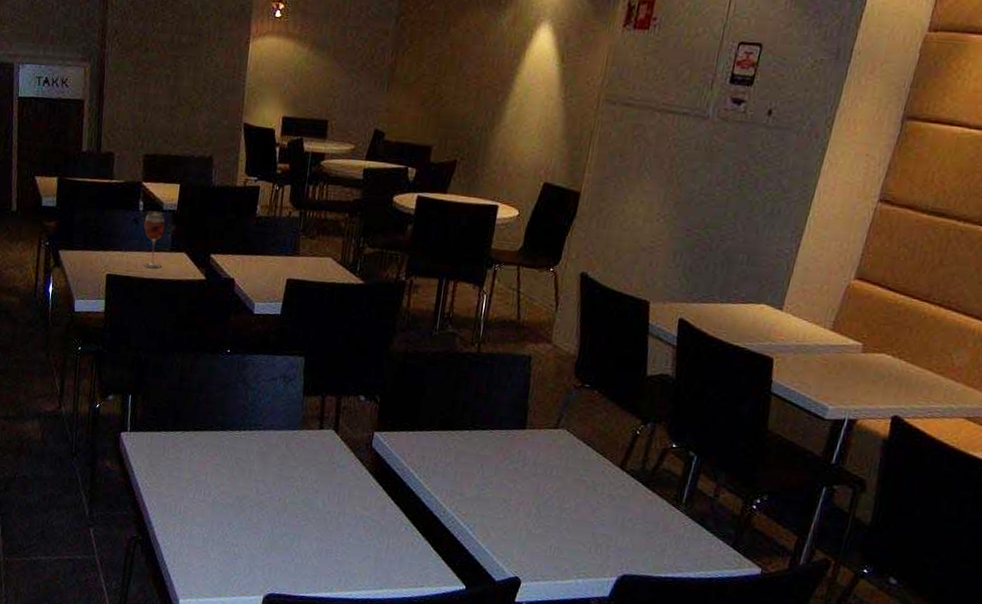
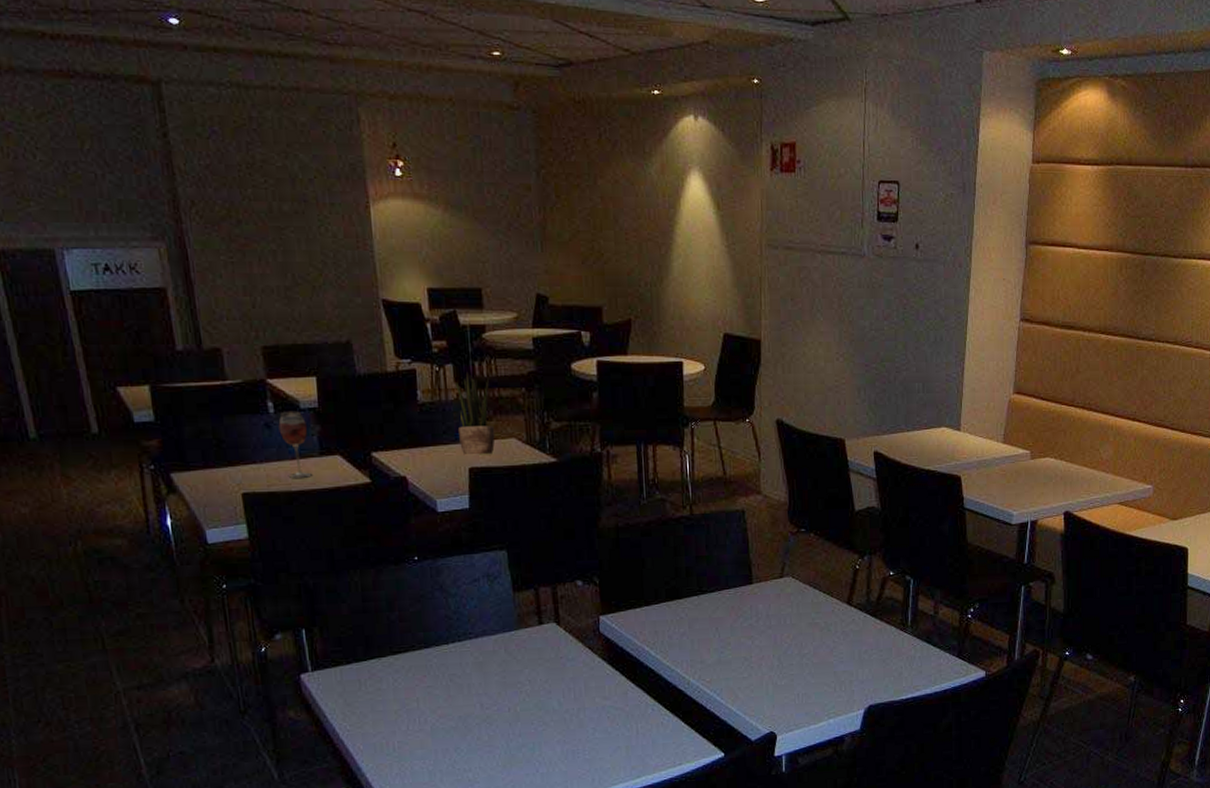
potted plant: none [283,193,320,269] -> present [455,371,495,454]

